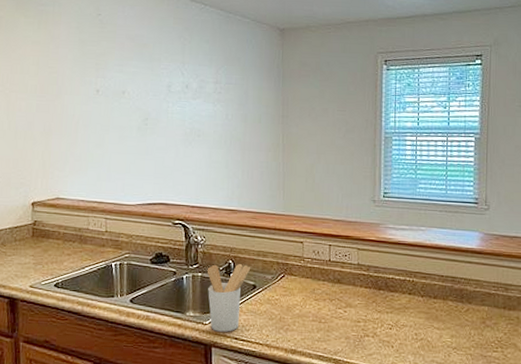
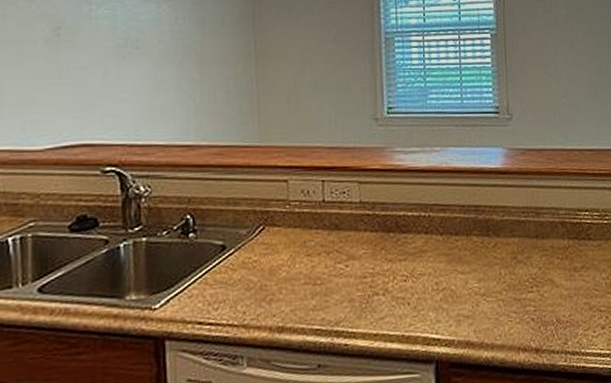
utensil holder: present [207,263,251,332] -> none [154,217,218,317]

